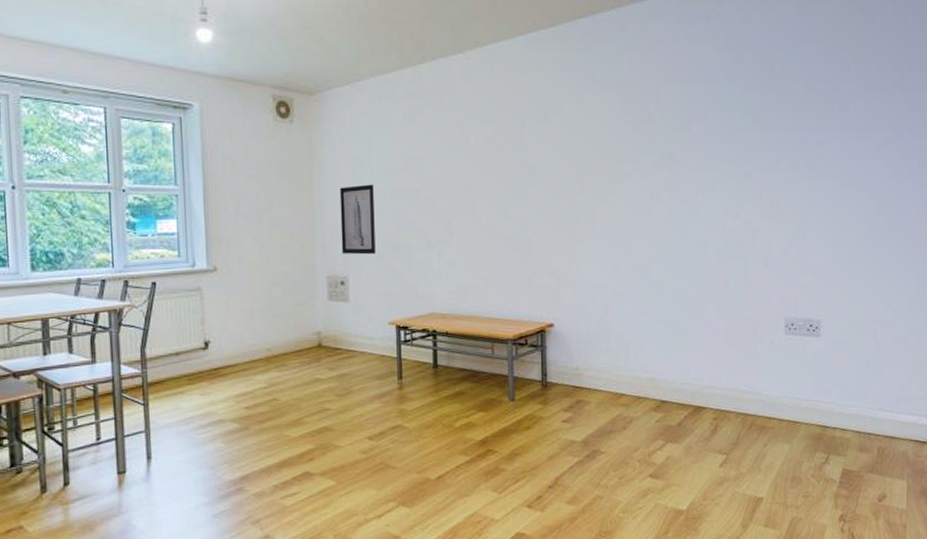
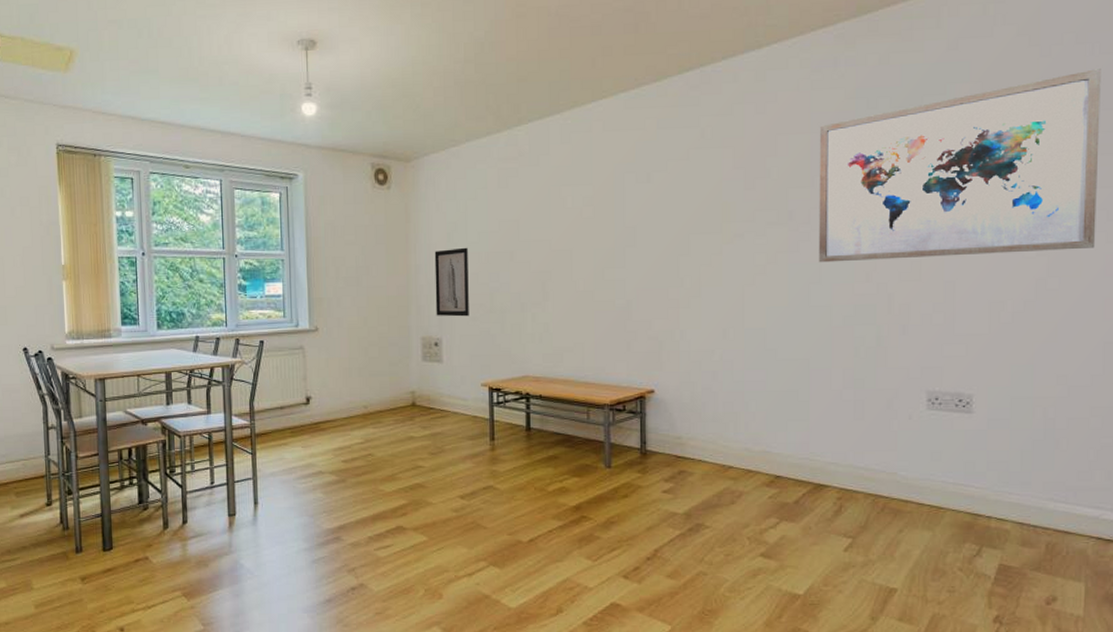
wall art: none [695,36,913,202] -> present [818,69,1101,263]

